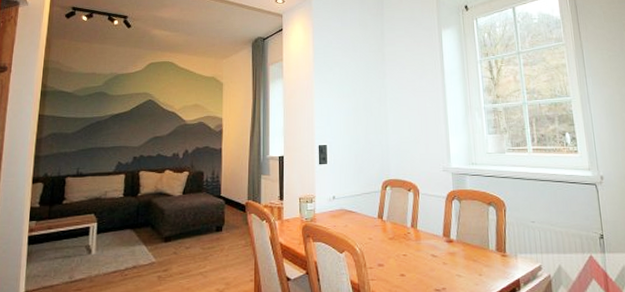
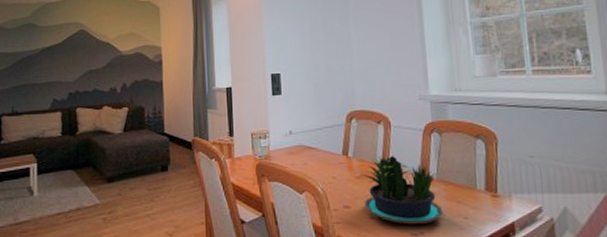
potted plant: none [392,220,462,281] -> present [359,156,443,225]

